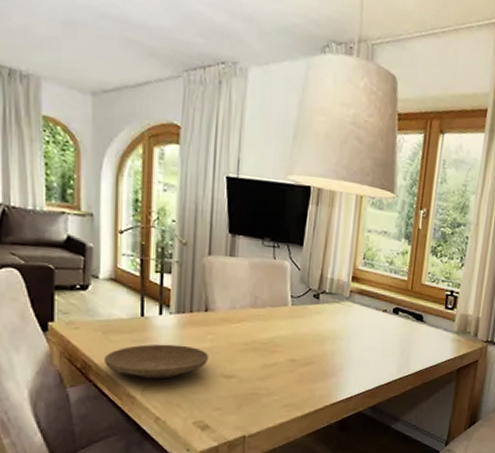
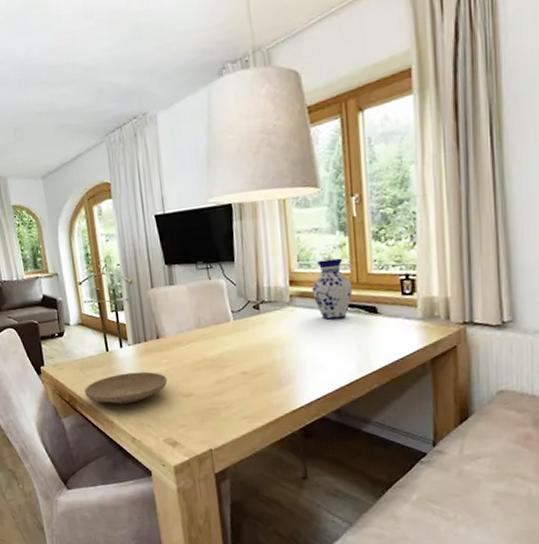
vase: none [370,262,407,321] -> present [312,258,353,320]

